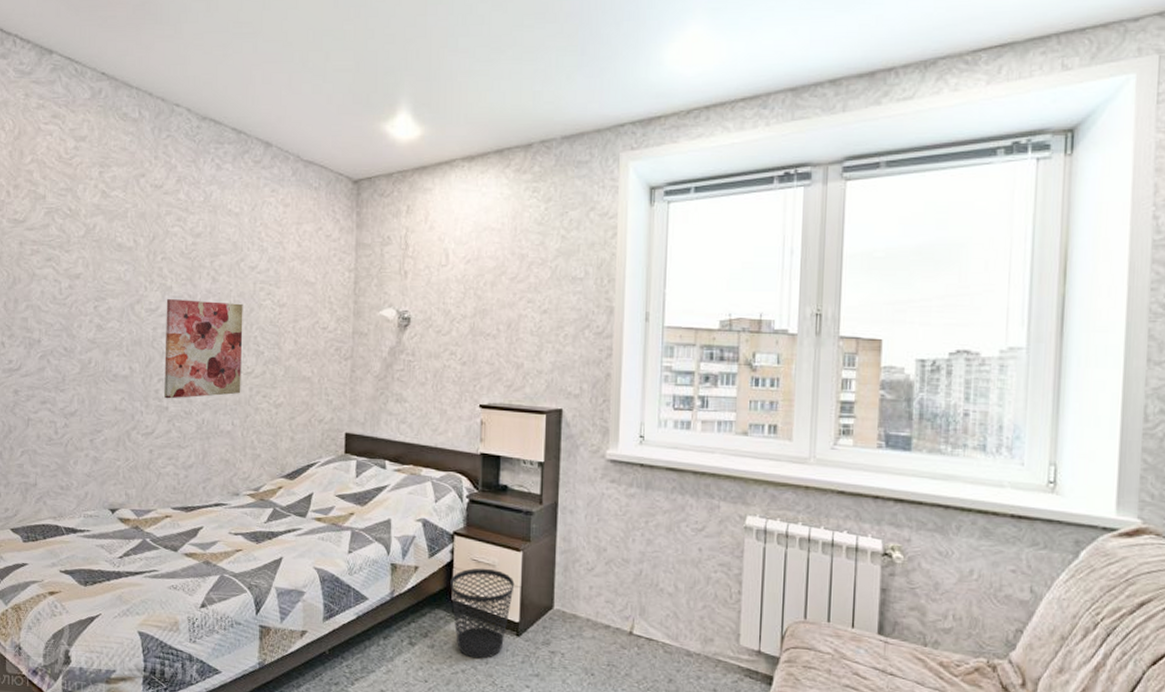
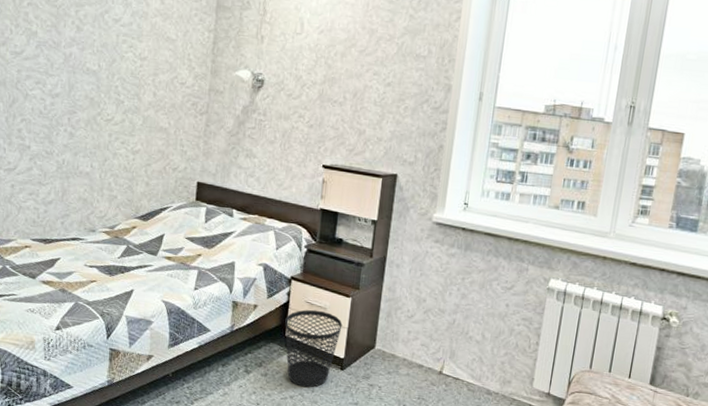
wall art: present [164,299,243,399] -> none [27,44,106,139]

